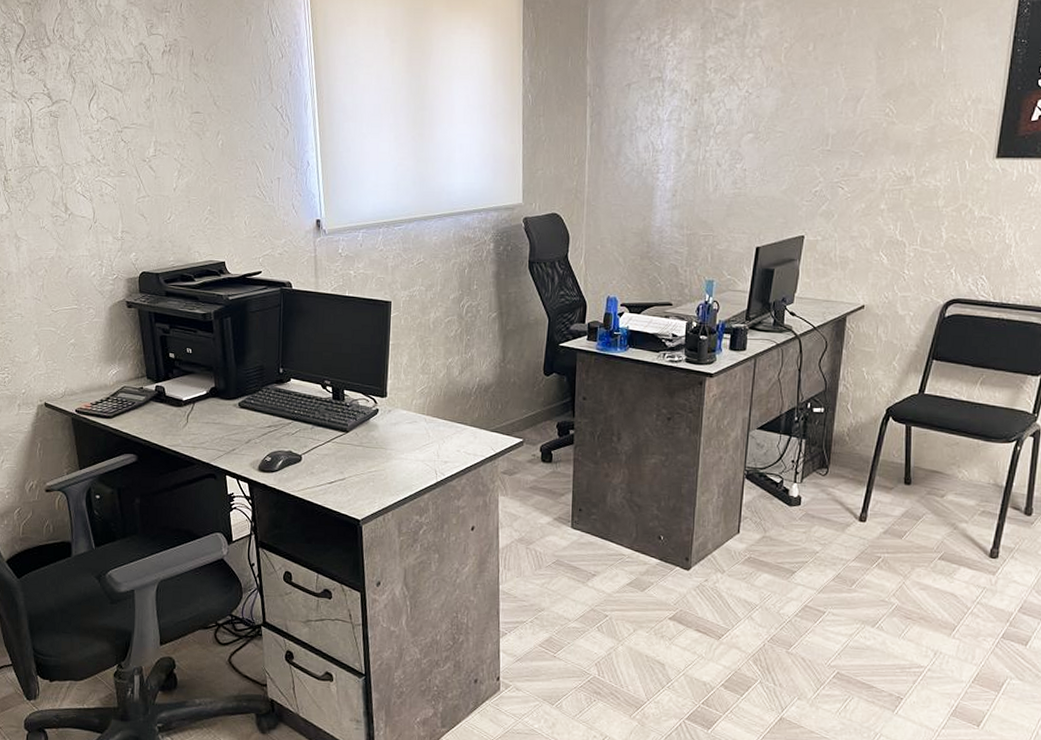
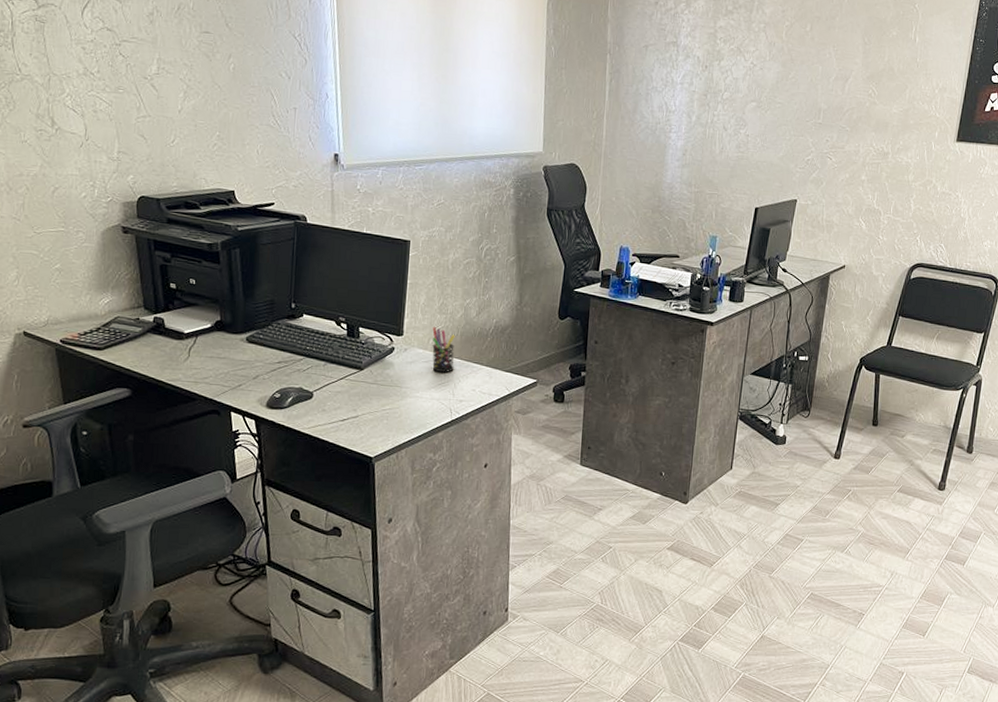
pen holder: none [415,387,438,434] -> present [432,327,455,373]

